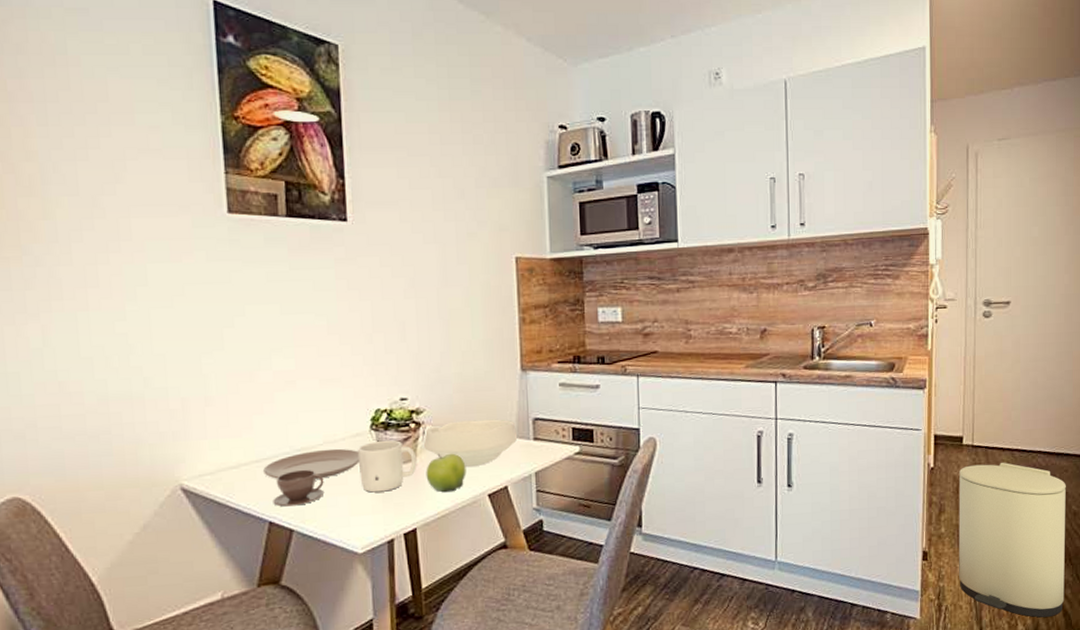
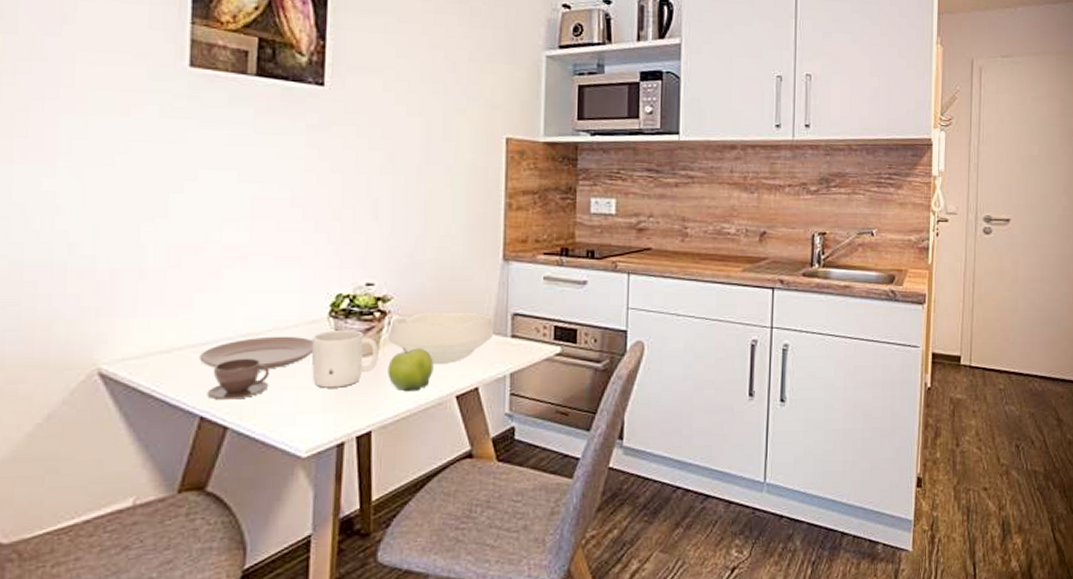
pedal bin: present [958,463,1066,618] -> none [953,386,1061,553]

